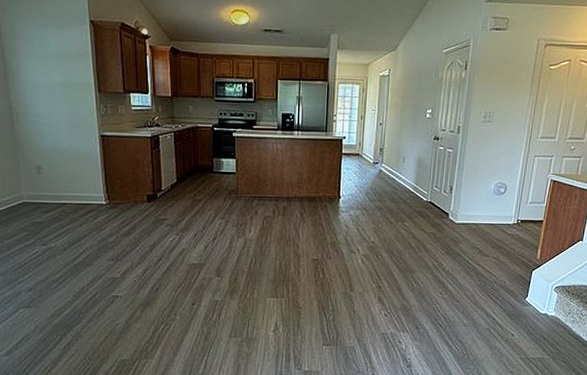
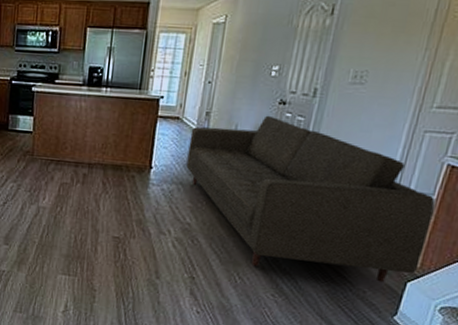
sofa: none [368,149,546,273] -> present [186,115,435,283]

